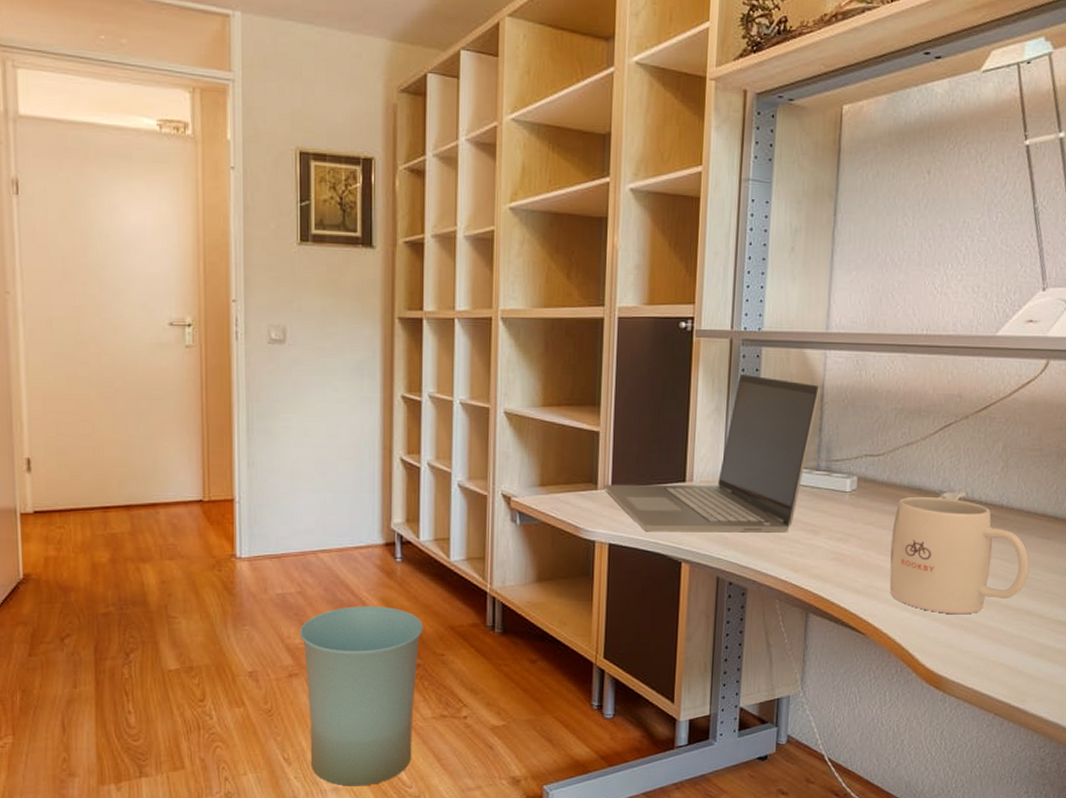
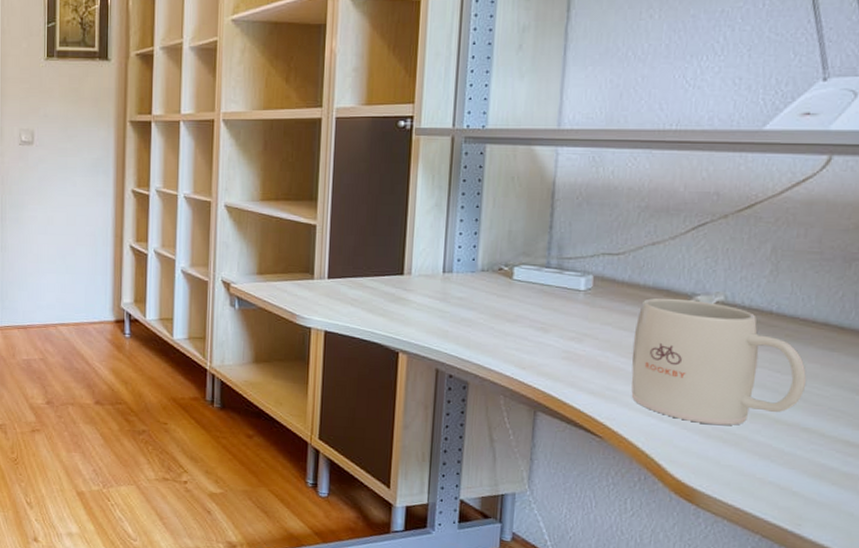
waste bin: present [300,606,423,786] -> none [42,374,148,535]
laptop: present [603,374,821,533] -> none [320,171,552,328]

